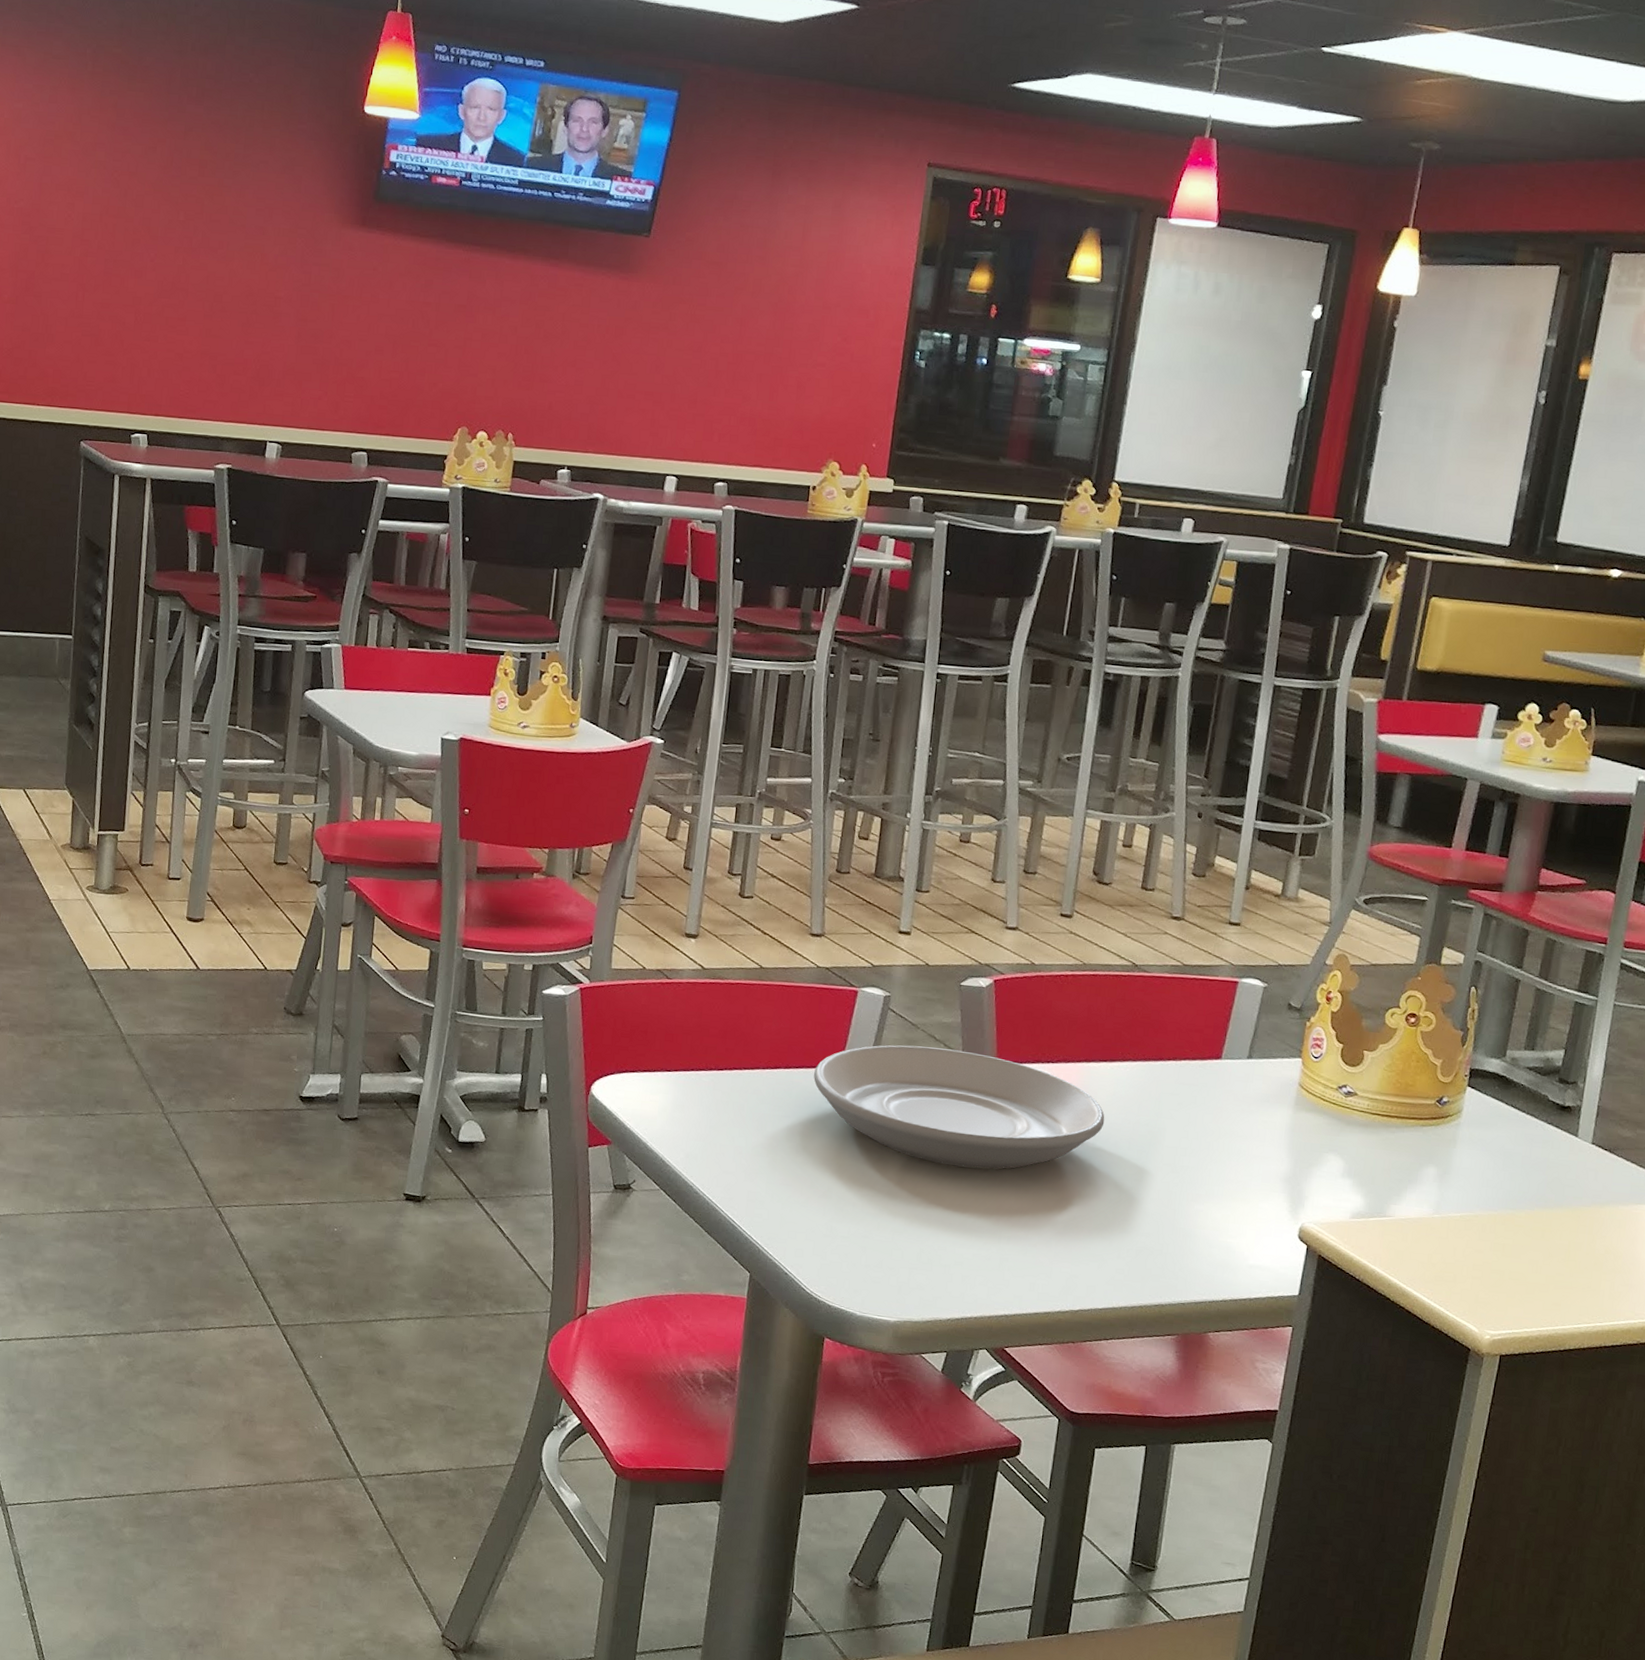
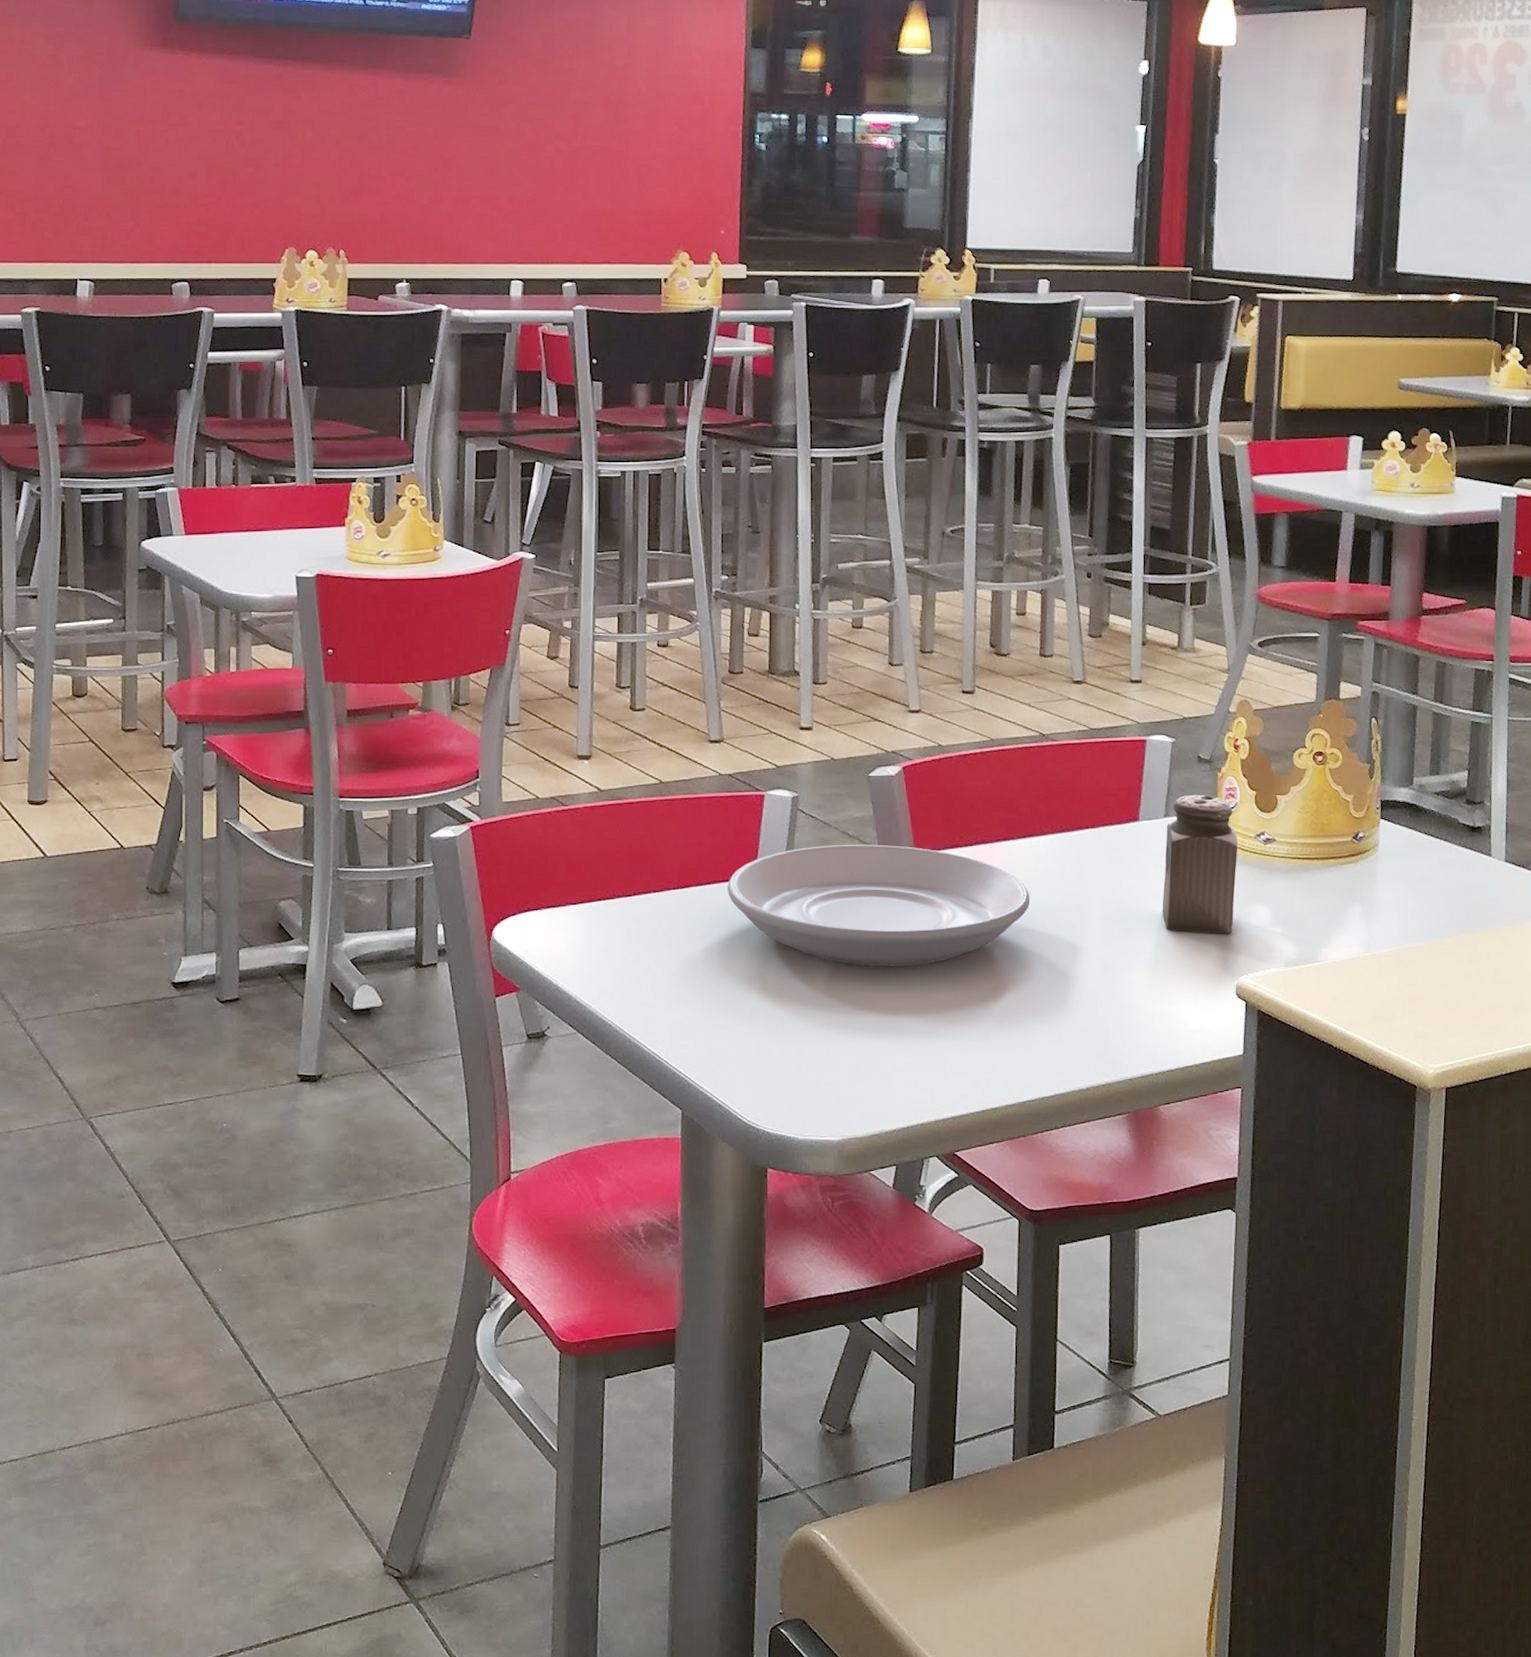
salt shaker: none [1234,1040,1319,1179] -> present [1162,794,1238,934]

